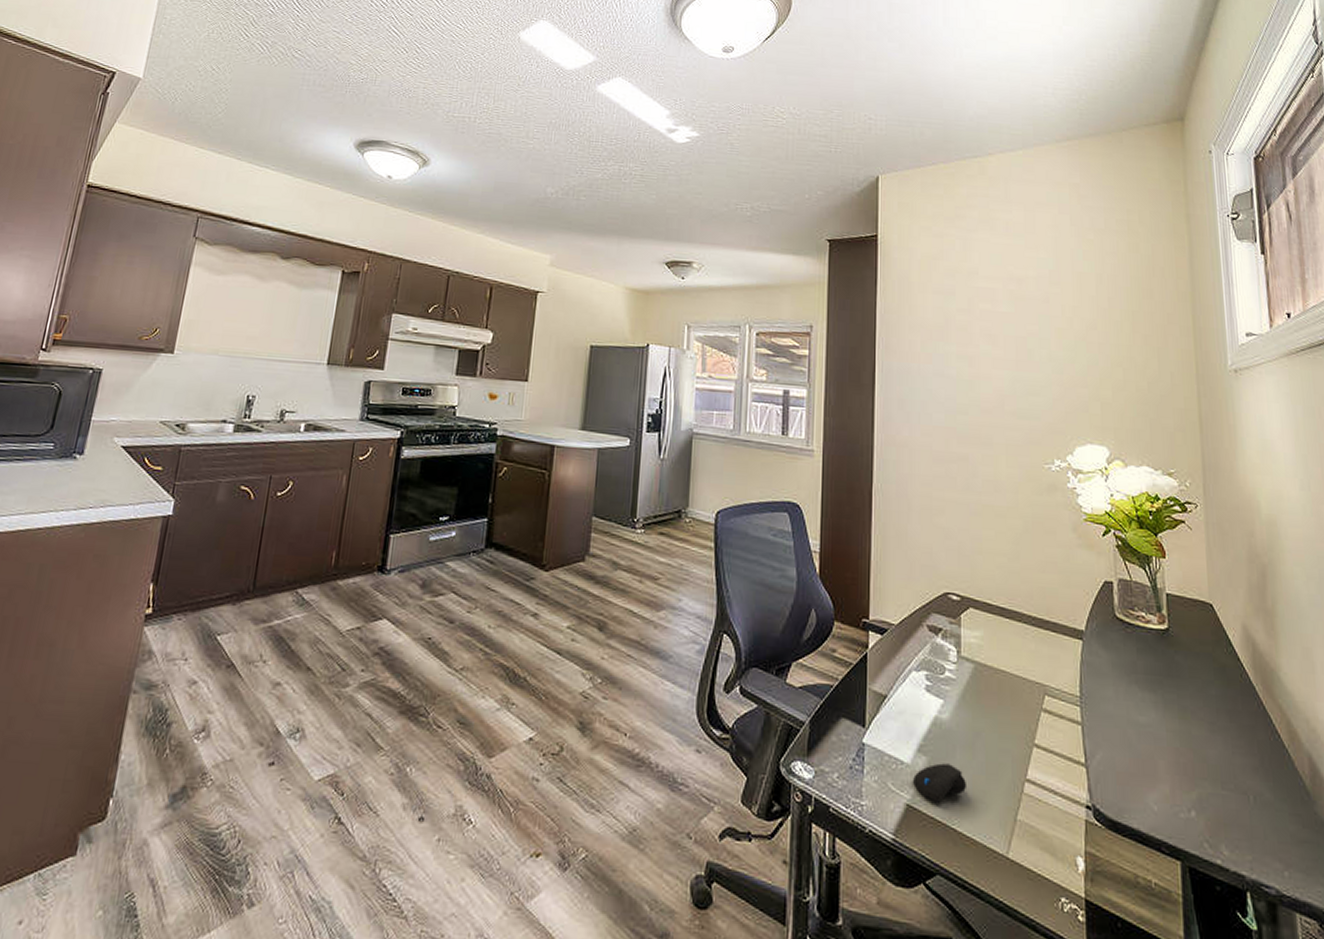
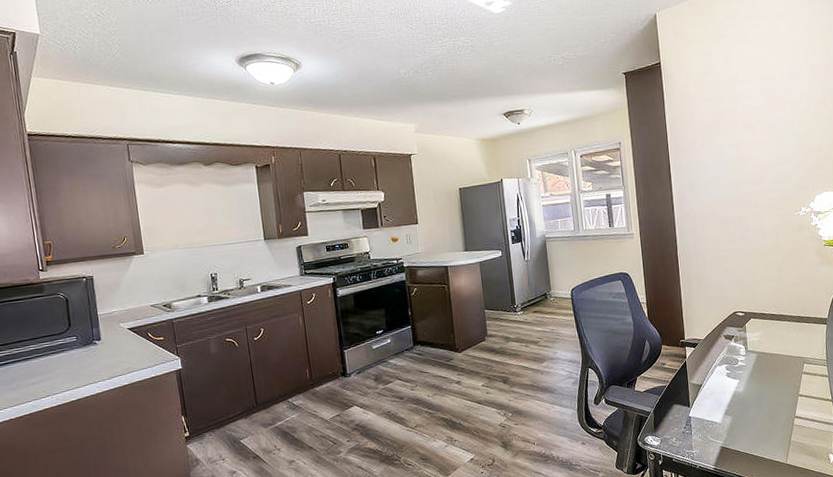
computer mouse: present [913,763,968,803] -> none [724,417,759,442]

